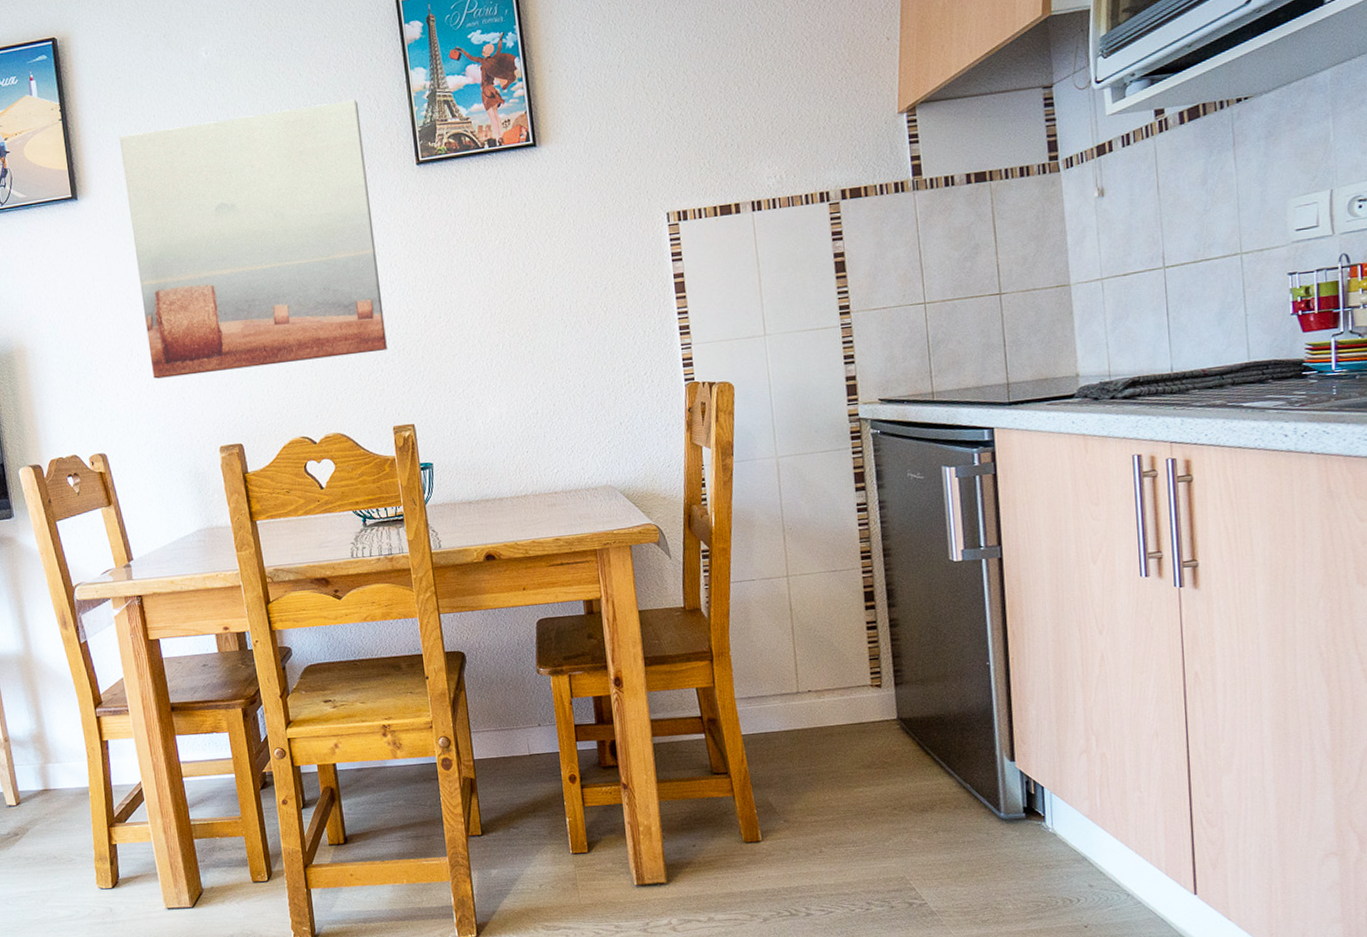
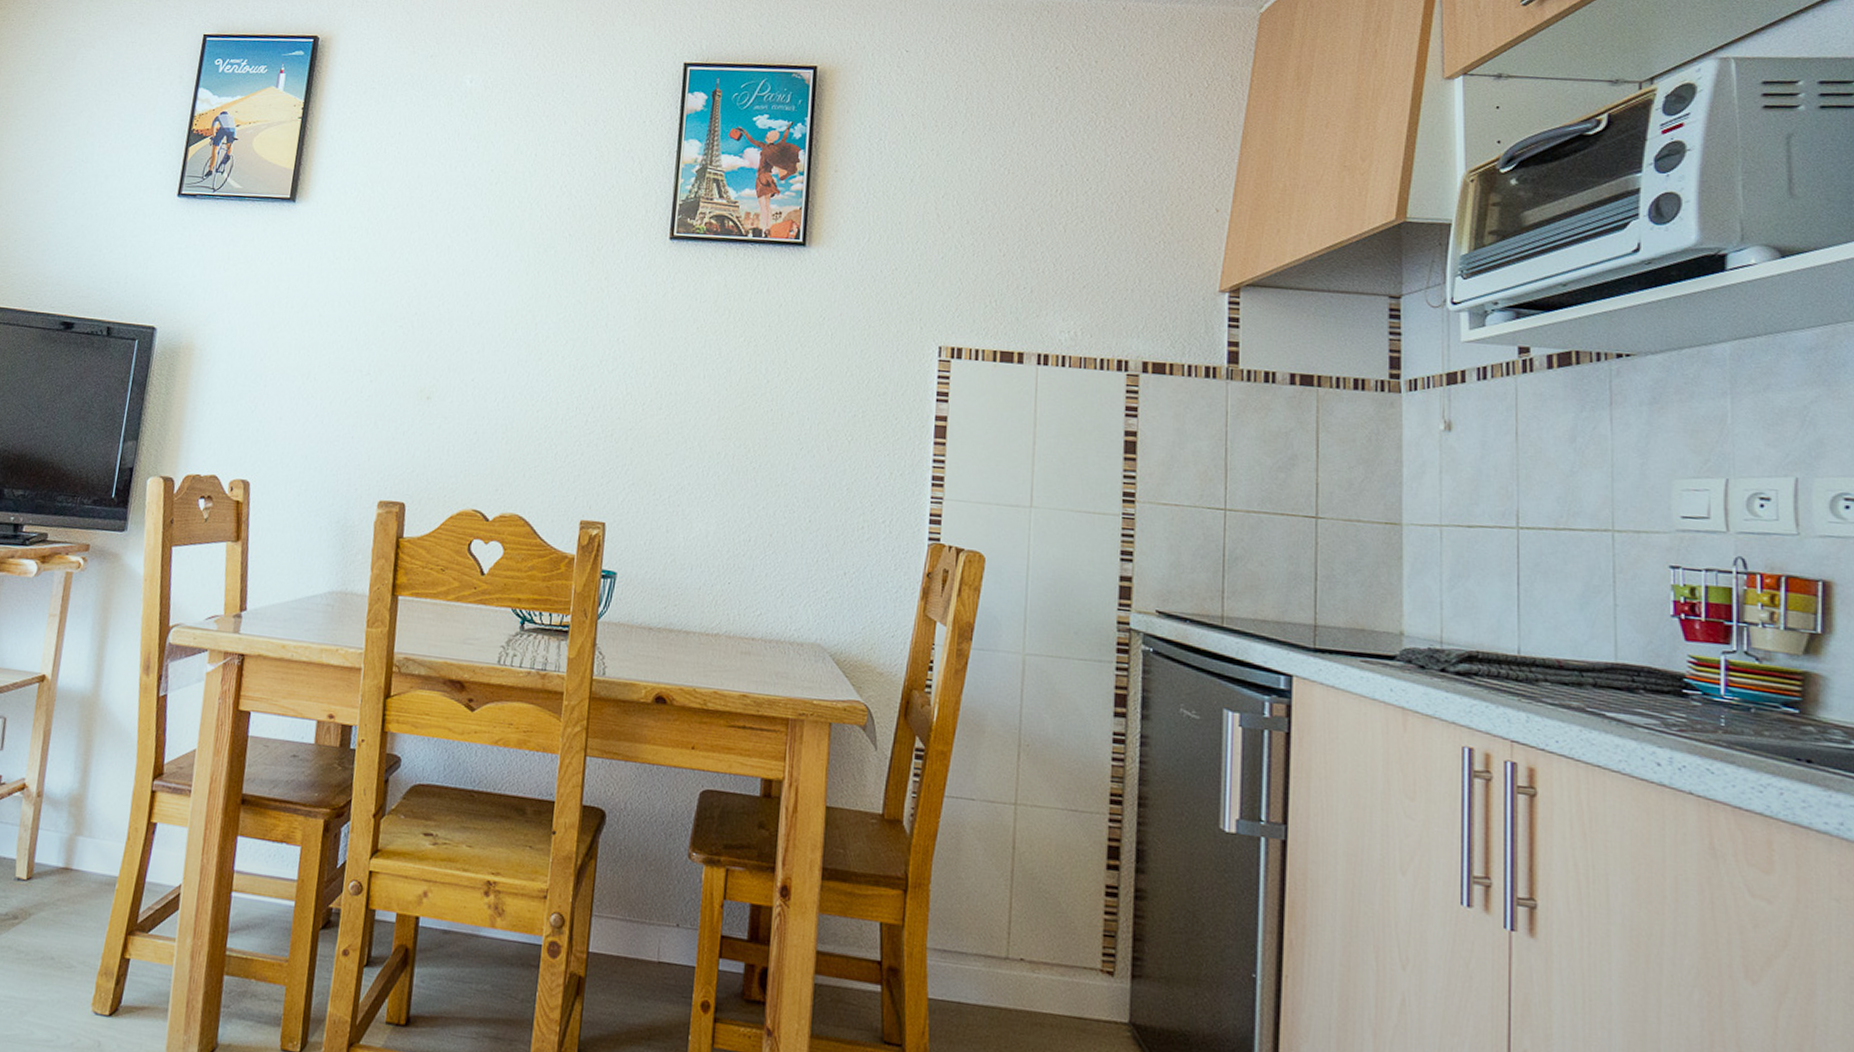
wall art: present [119,99,387,379] -> none [325,146,621,432]

